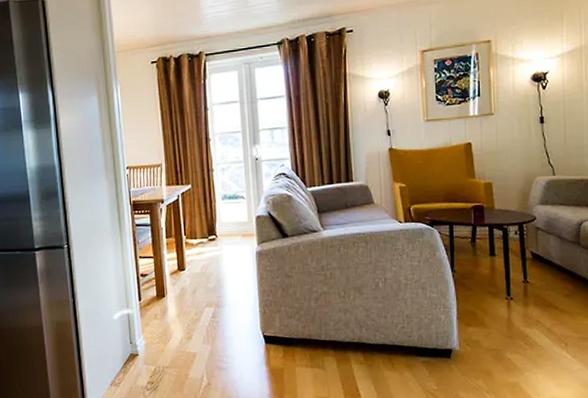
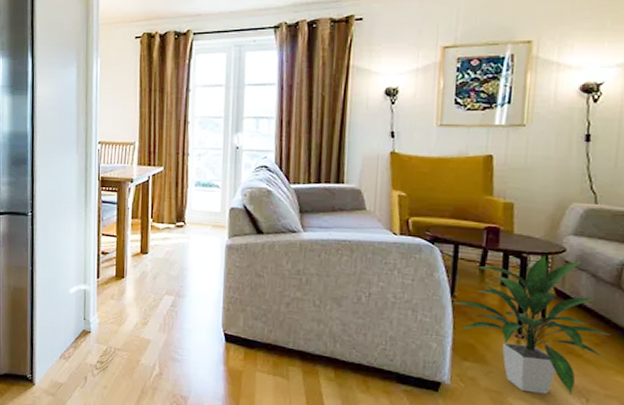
indoor plant: none [454,225,578,346] -> present [453,255,612,394]

